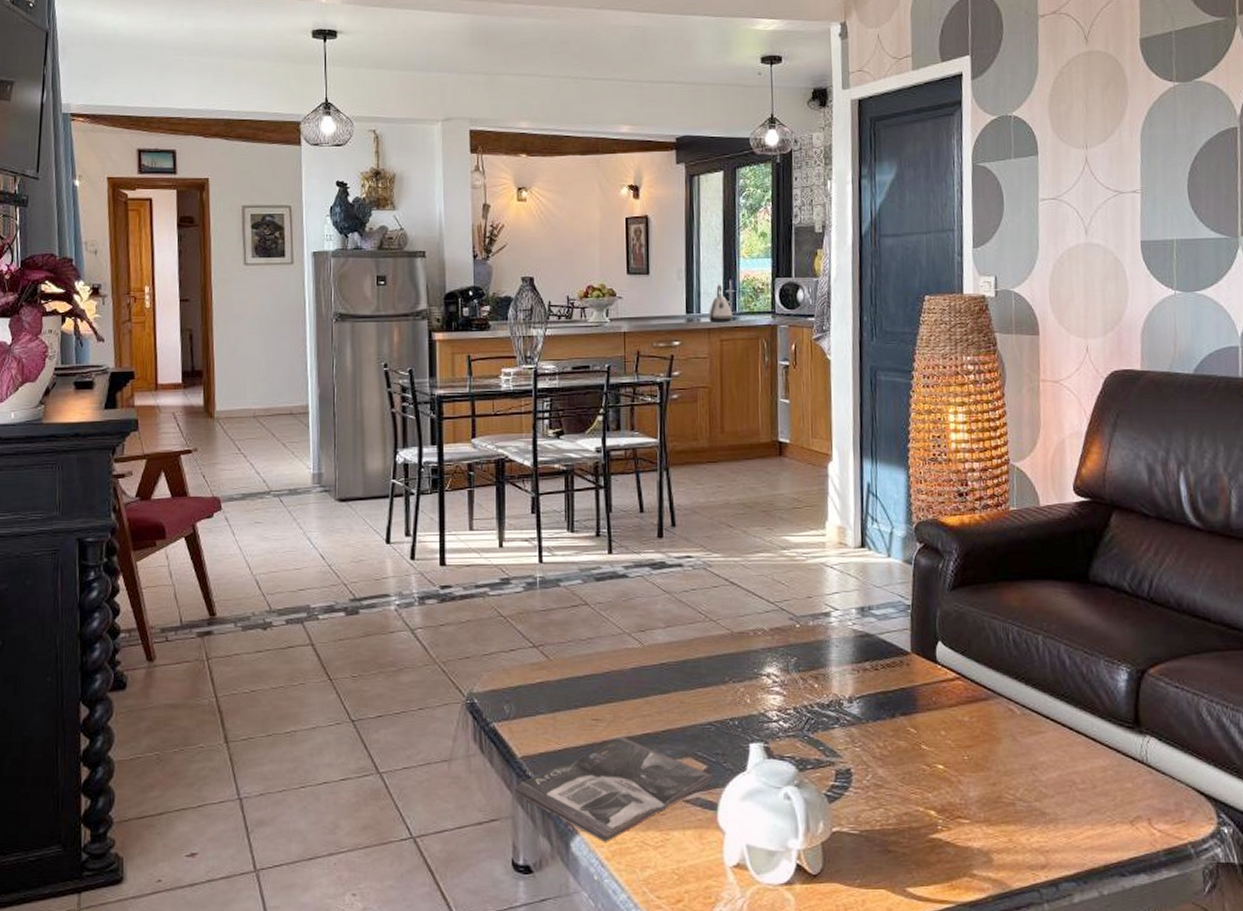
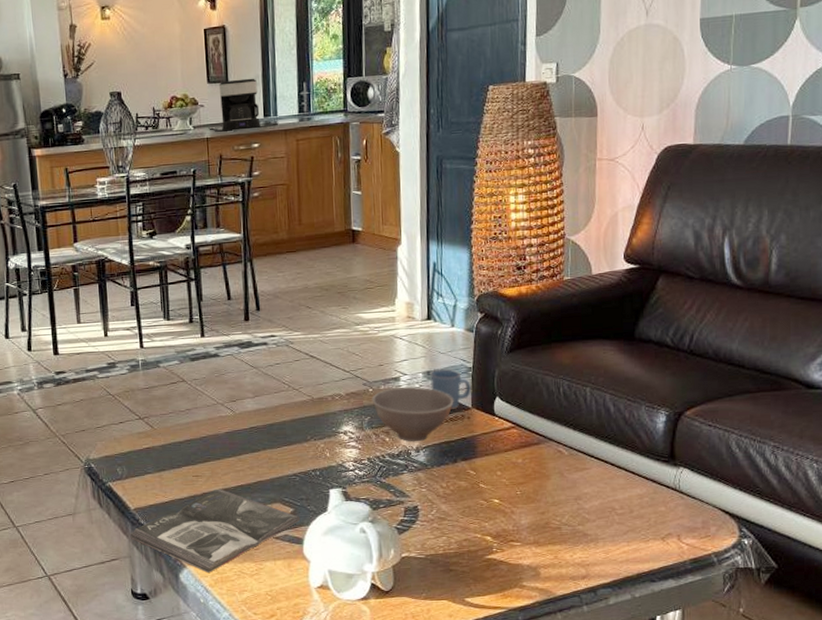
coffee maker: none [628,272,702,326] -> present [210,78,279,132]
kettle: present [707,284,733,323] -> none [284,87,308,124]
bowl: none [799,625,891,689] -> present [371,387,454,441]
mug: none [863,605,910,655] -> present [429,368,471,410]

